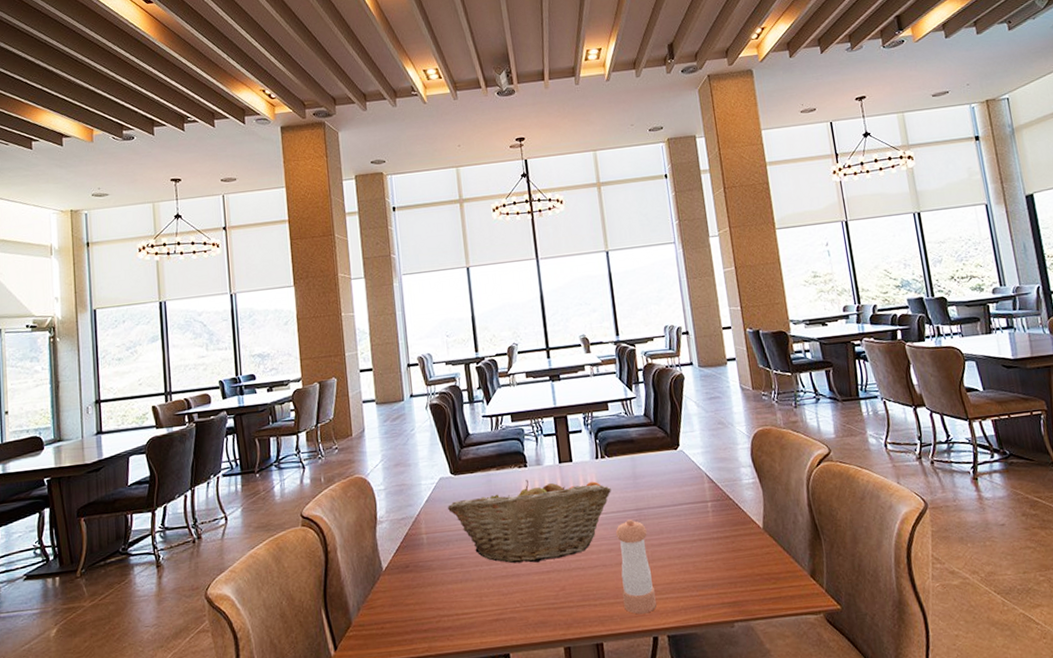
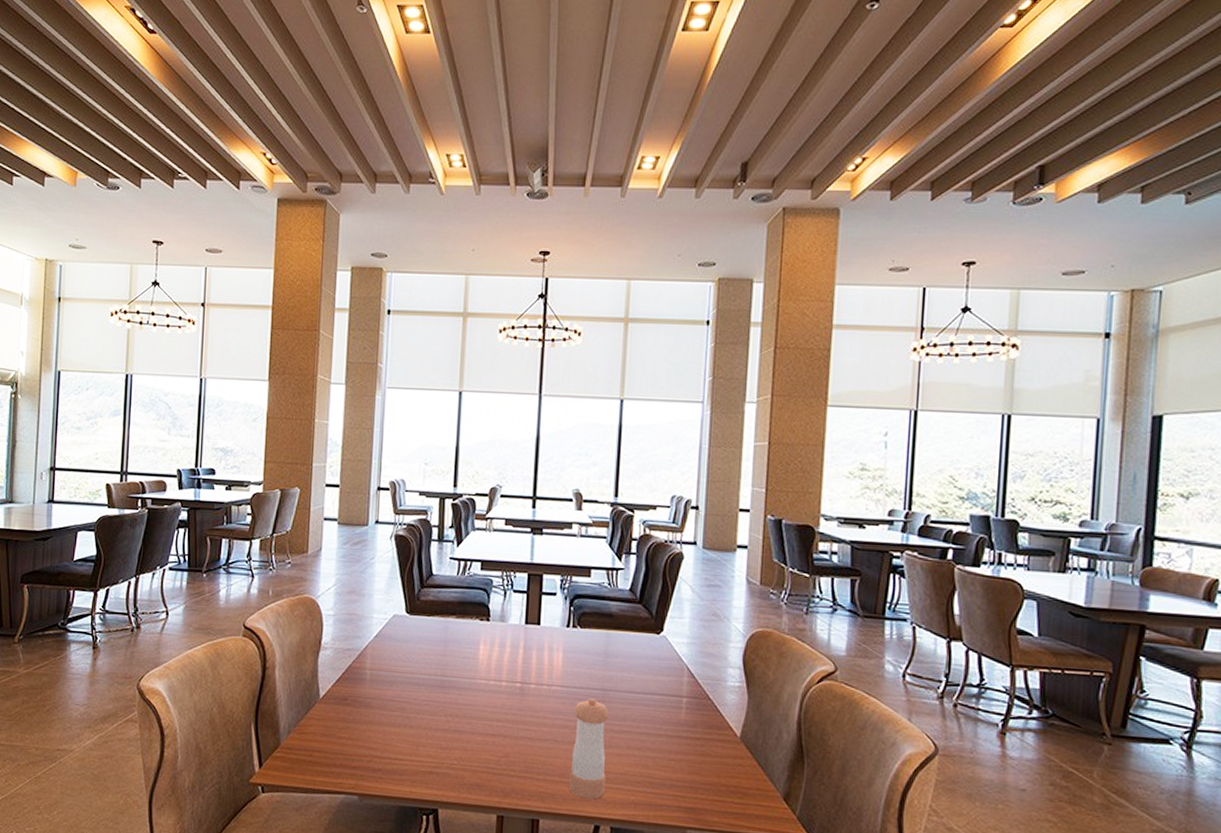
fruit basket: present [448,480,611,564] -> none [397,635,578,724]

